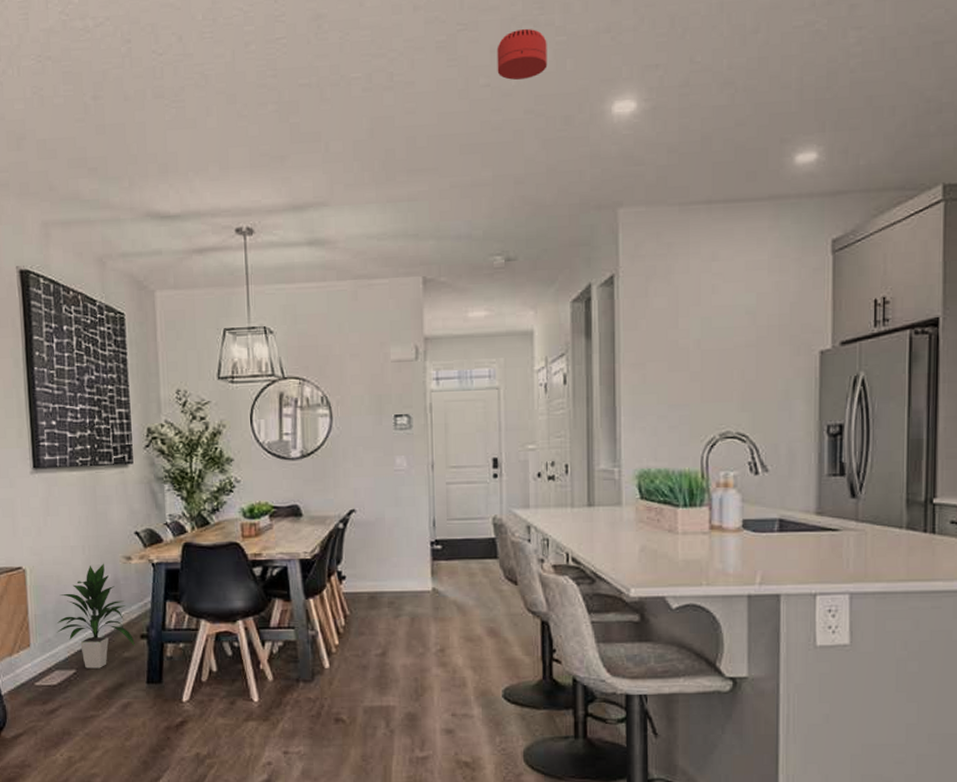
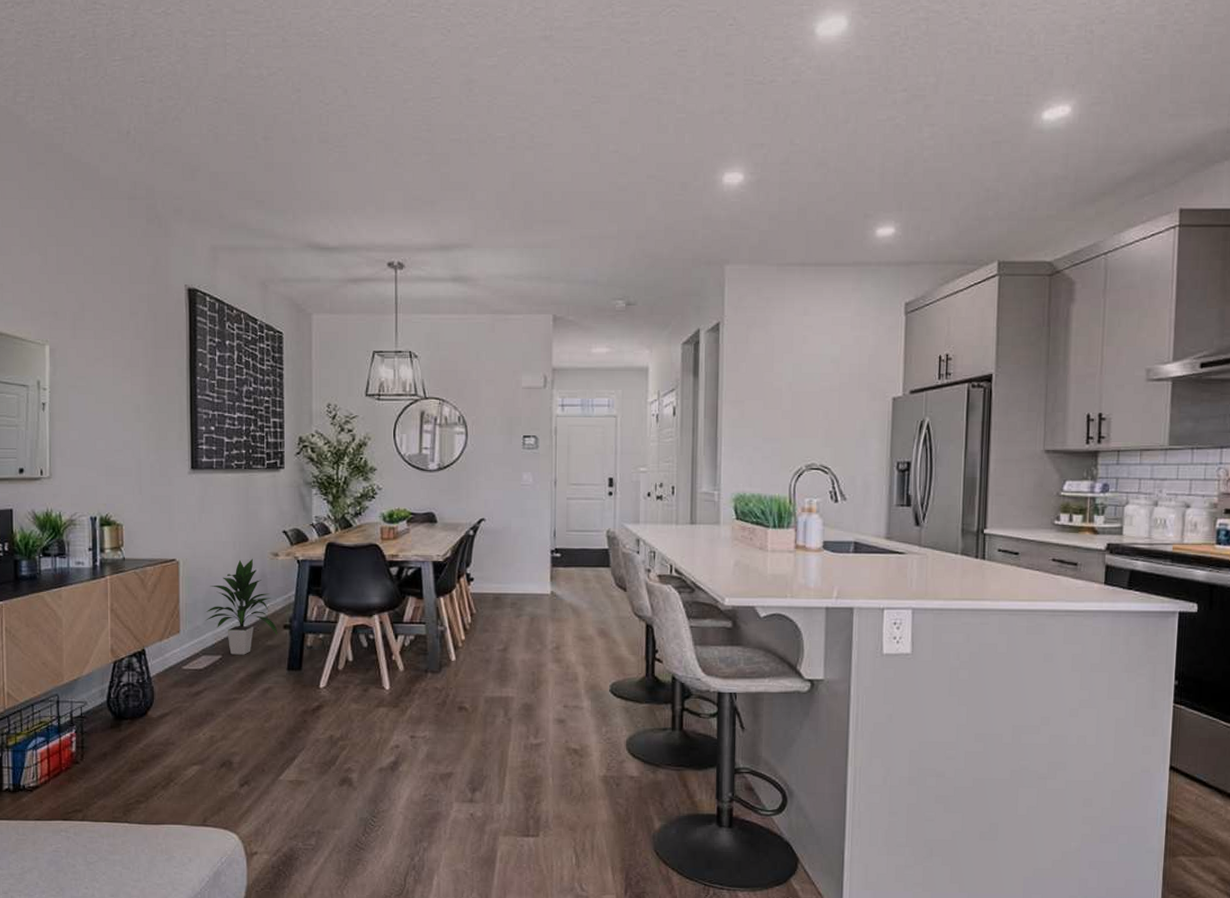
smoke detector: present [497,28,548,80] -> none [625,105,669,148]

